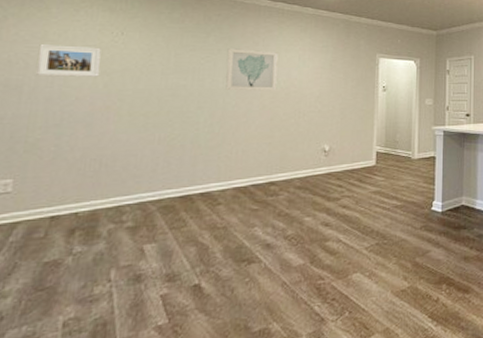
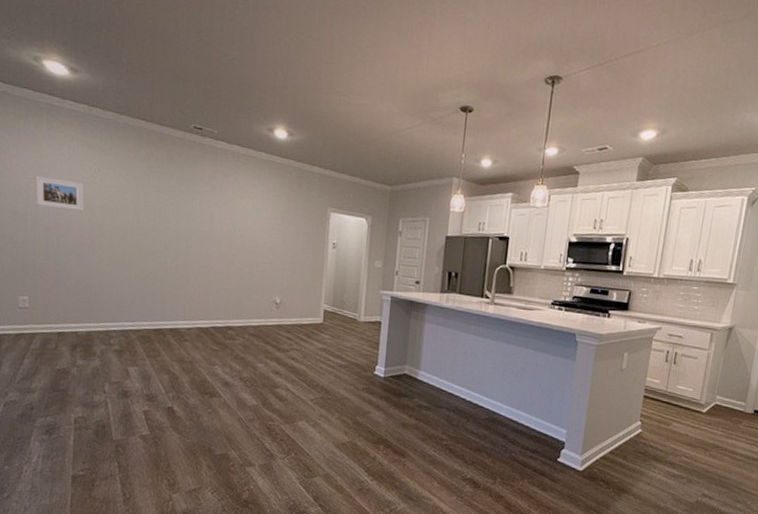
wall art: present [225,48,278,91] -> none [188,191,234,239]

